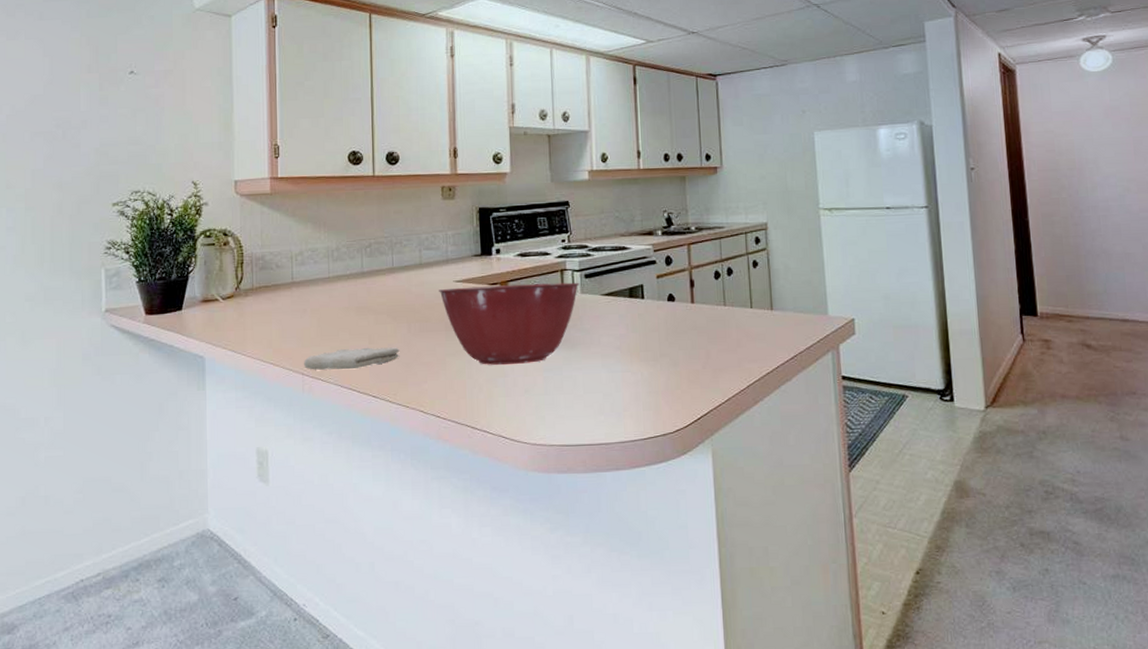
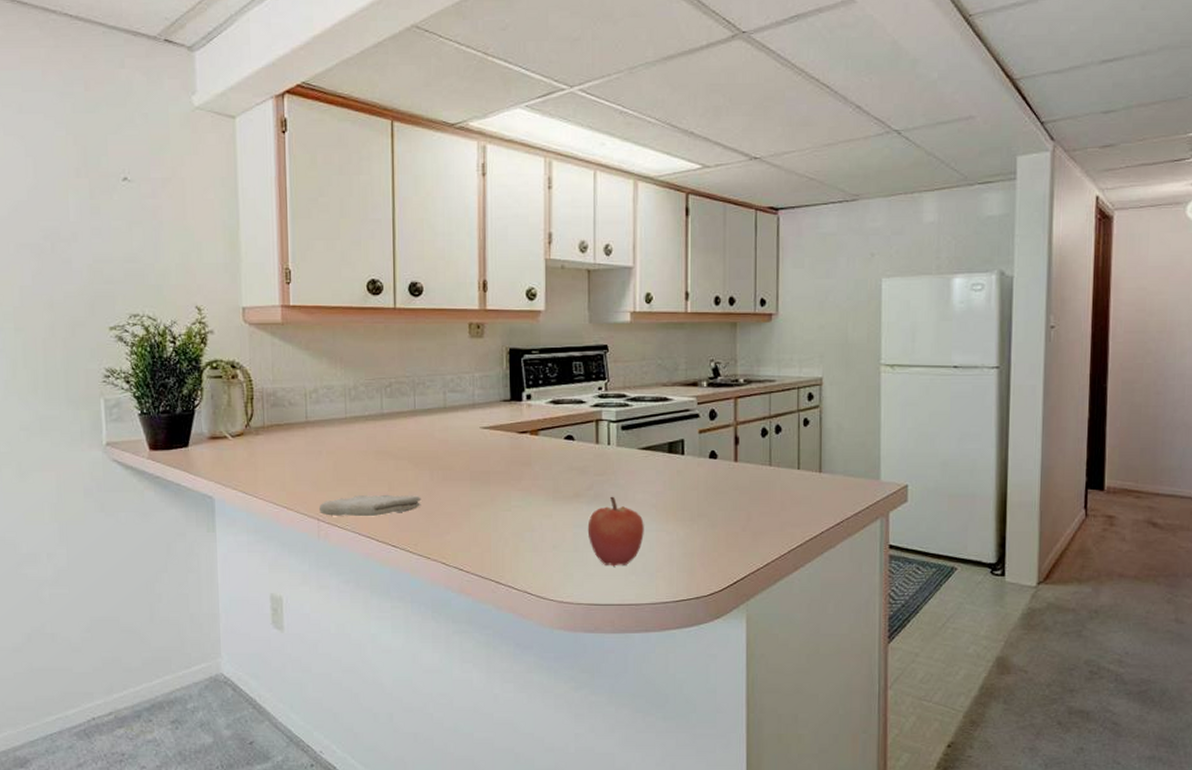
mixing bowl: present [439,282,579,365] -> none [464,434,615,518]
apple: none [557,340,610,408] -> present [587,496,644,566]

